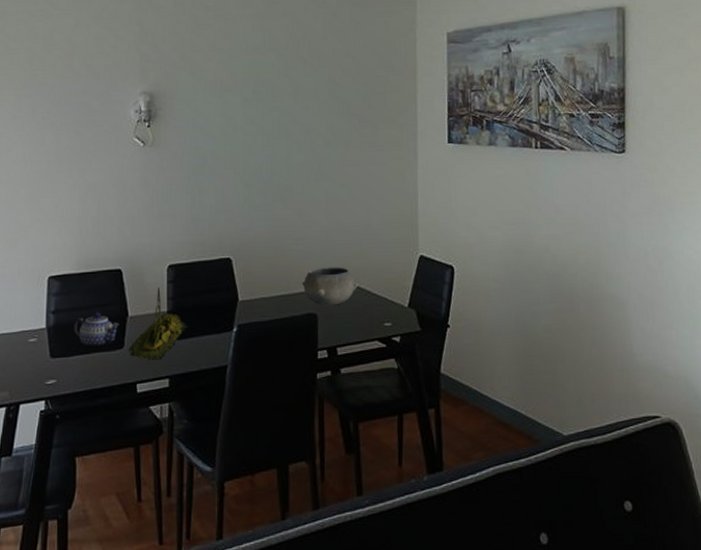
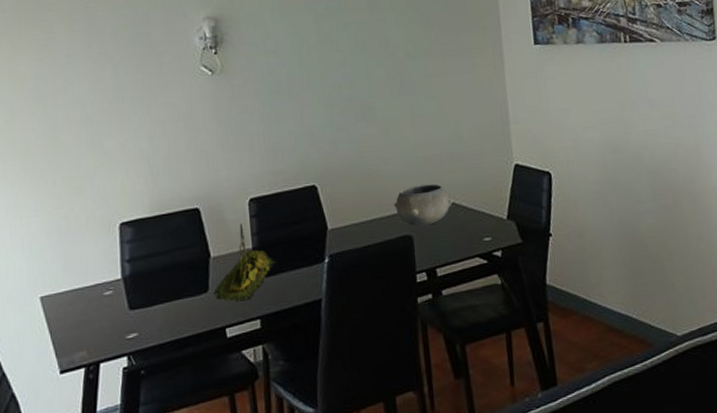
teapot: present [74,312,118,348] -> none [152,256,201,295]

